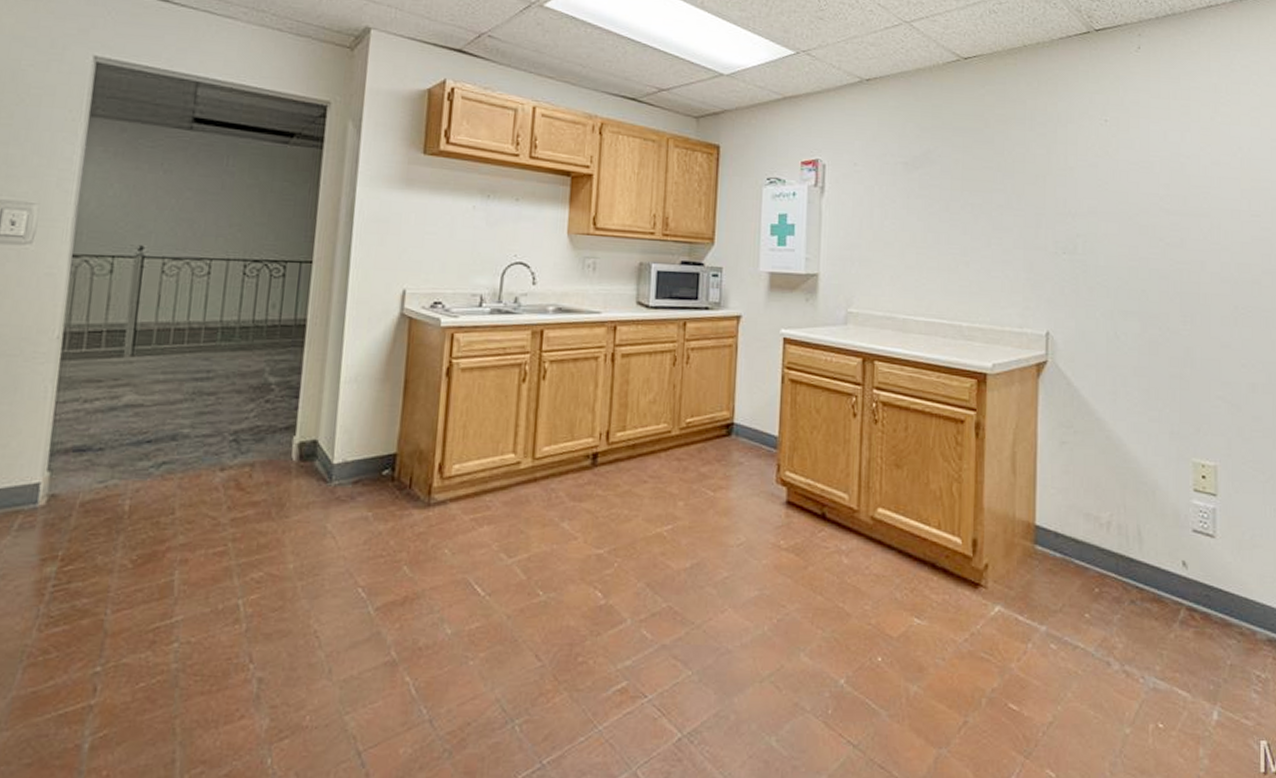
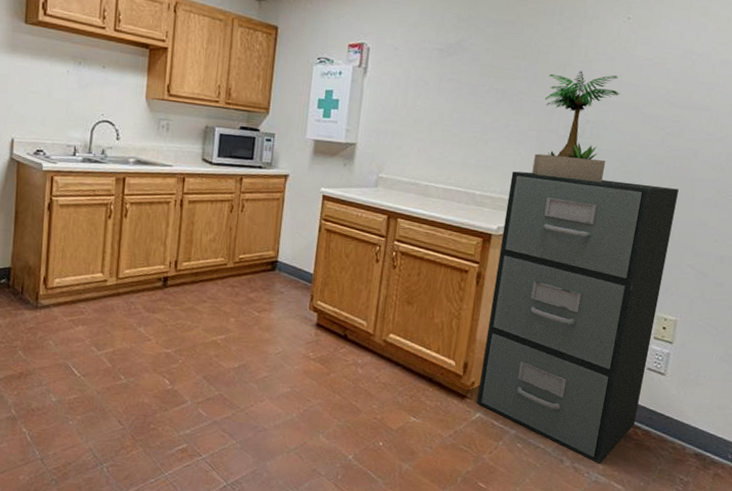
filing cabinet: none [994,296,1191,663] -> present [477,171,679,464]
potted plant: none [1024,179,1109,305] -> present [532,70,620,183]

